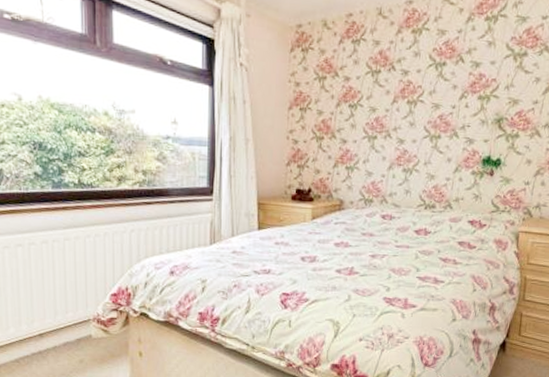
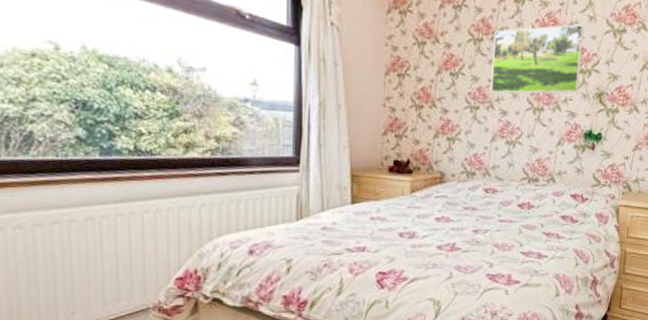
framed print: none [388,50,483,123] -> present [490,24,584,94]

